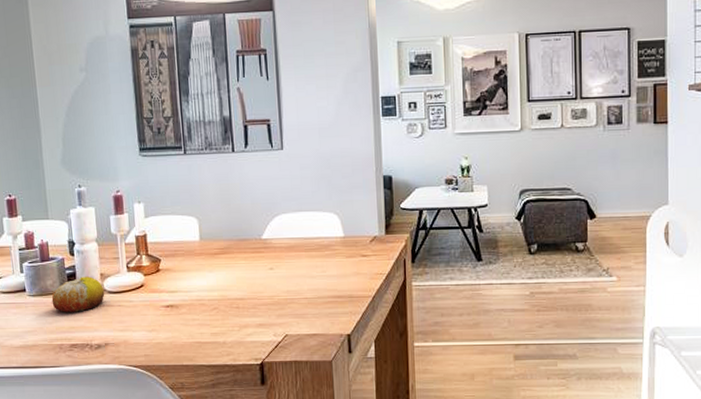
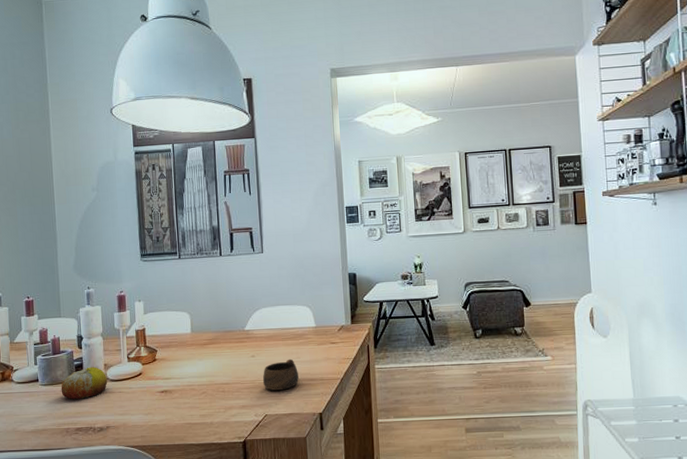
cup: none [282,272,324,308] -> present [262,359,299,391]

